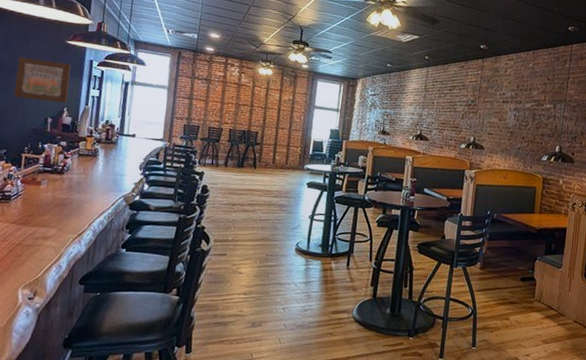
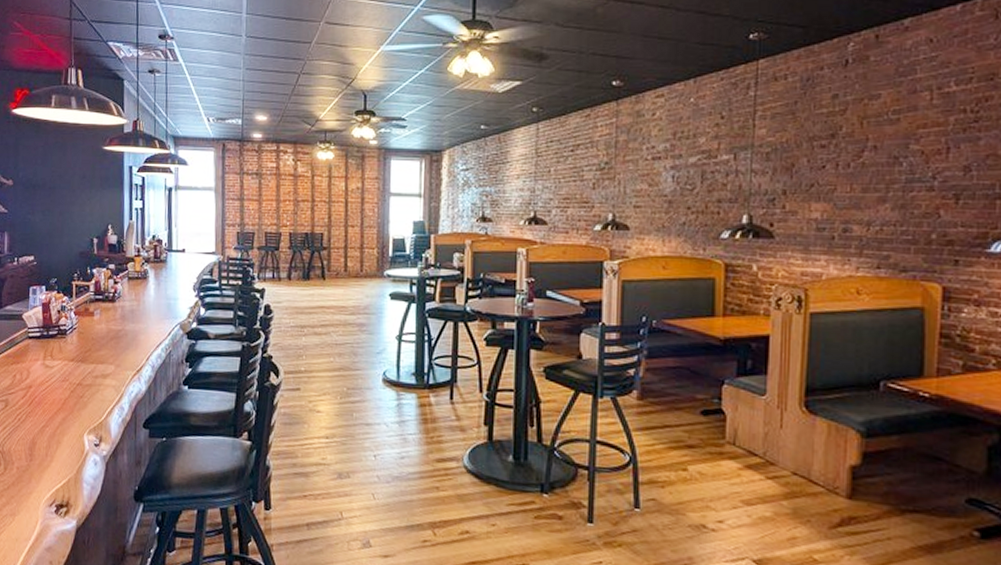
wall art: present [14,57,71,103] -> none [57,171,111,219]

